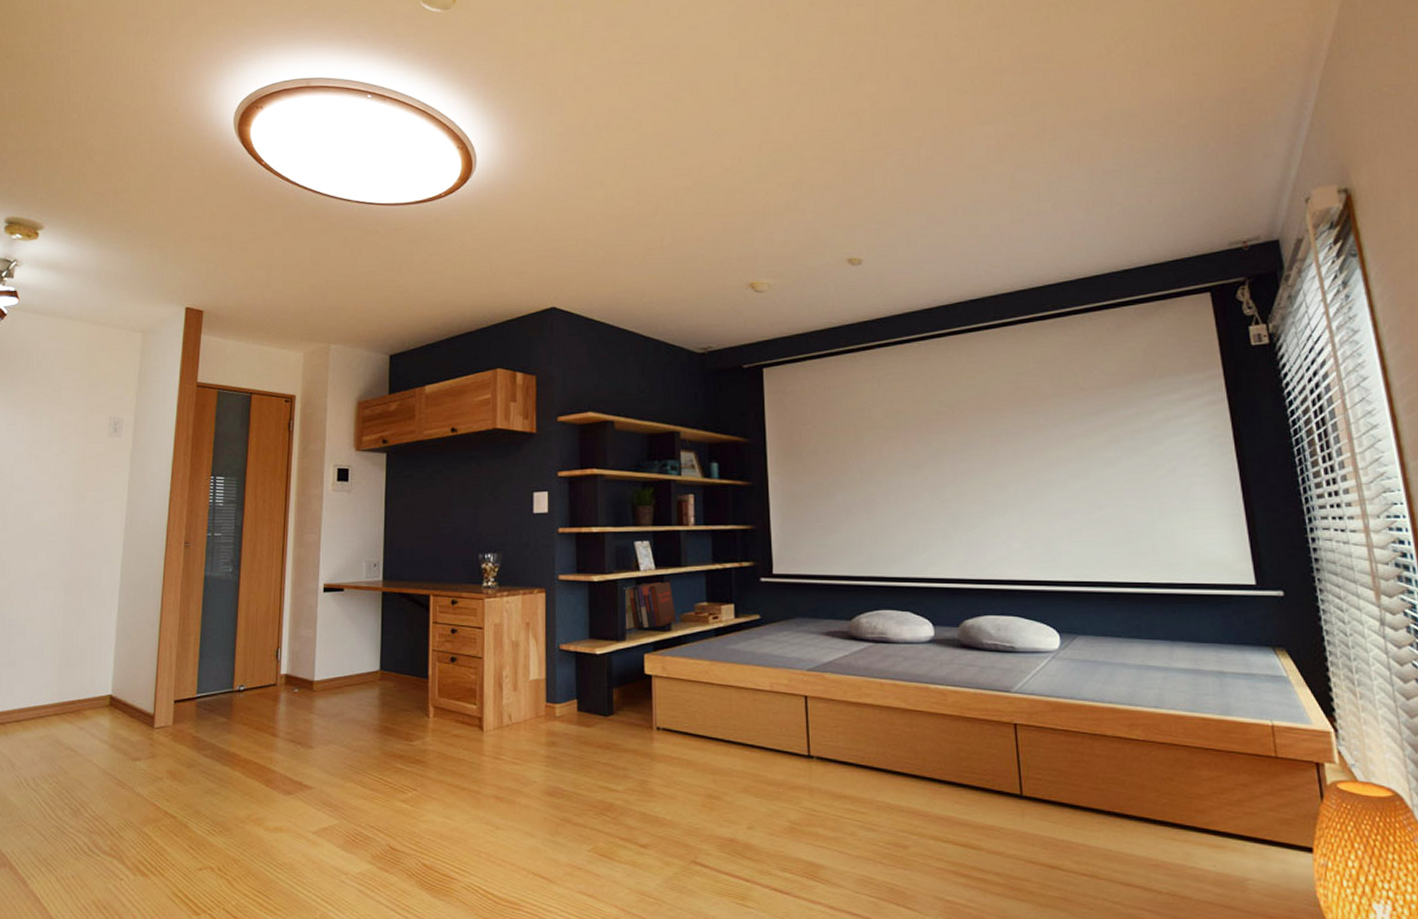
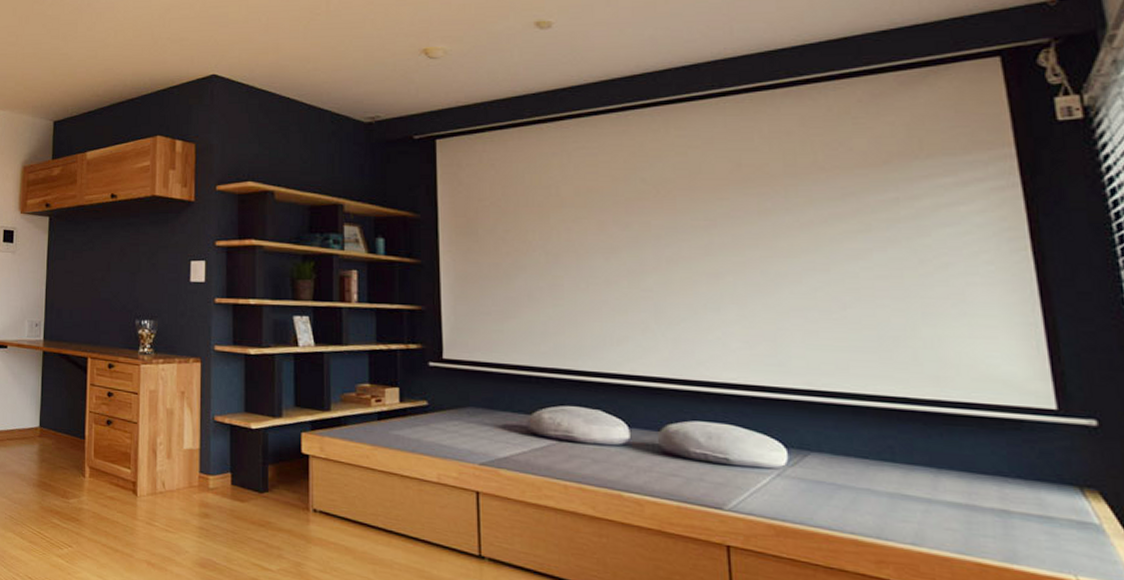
books: present [622,581,677,630] -> none [279,358,337,407]

